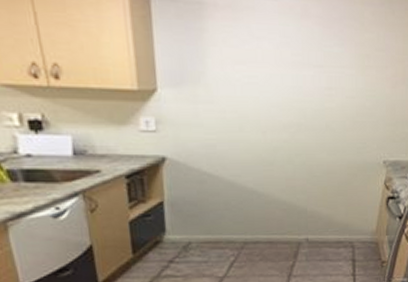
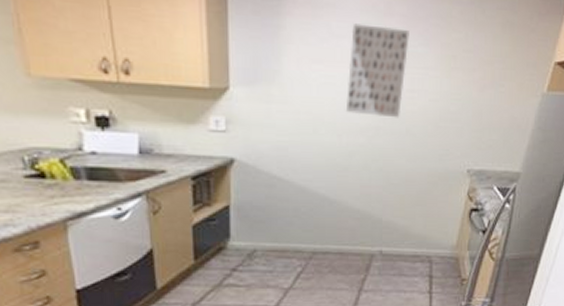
wall art: none [268,25,326,115] -> present [345,23,409,118]

